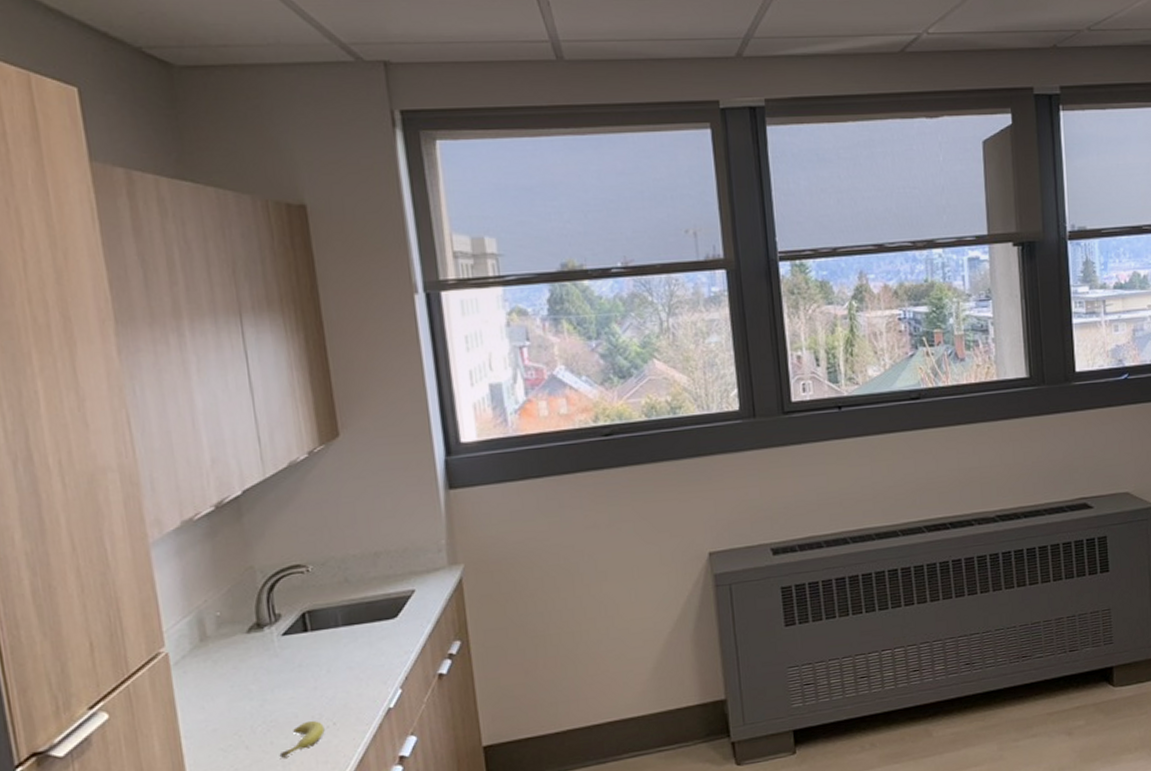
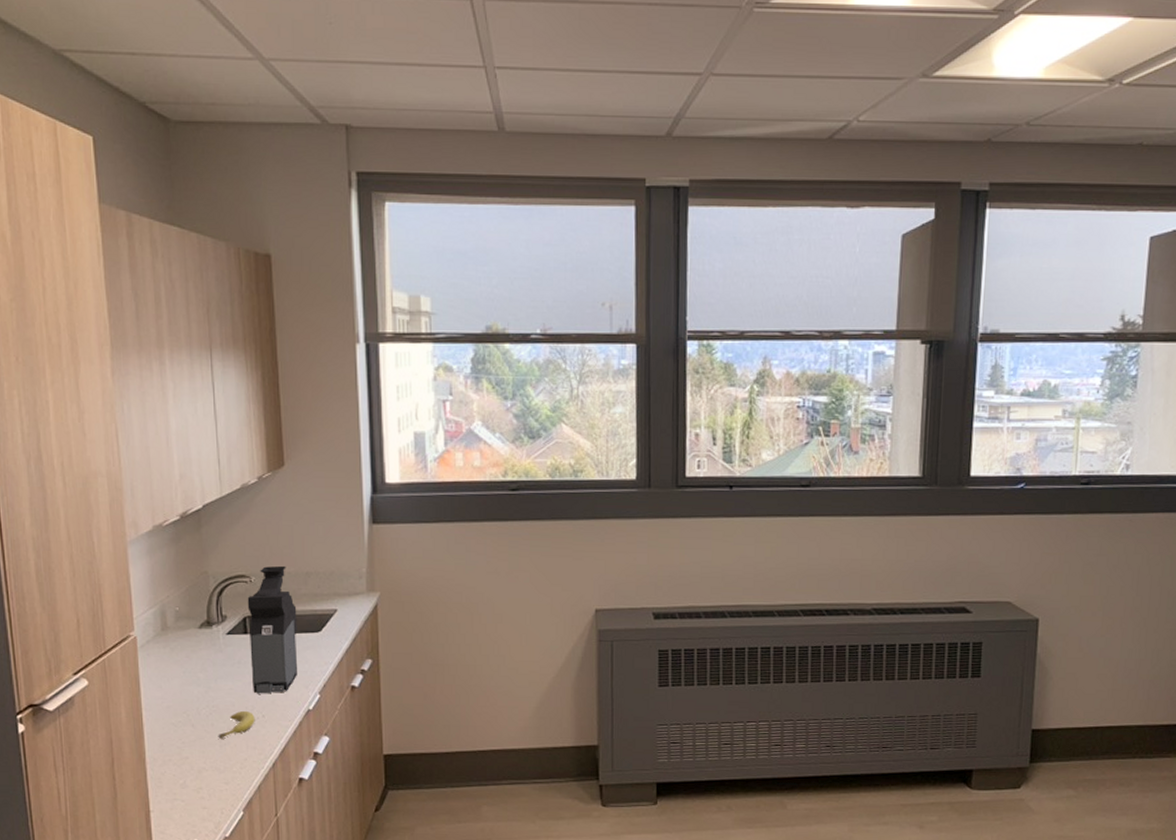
coffee maker: none [305,548,372,700] -> present [247,565,297,694]

